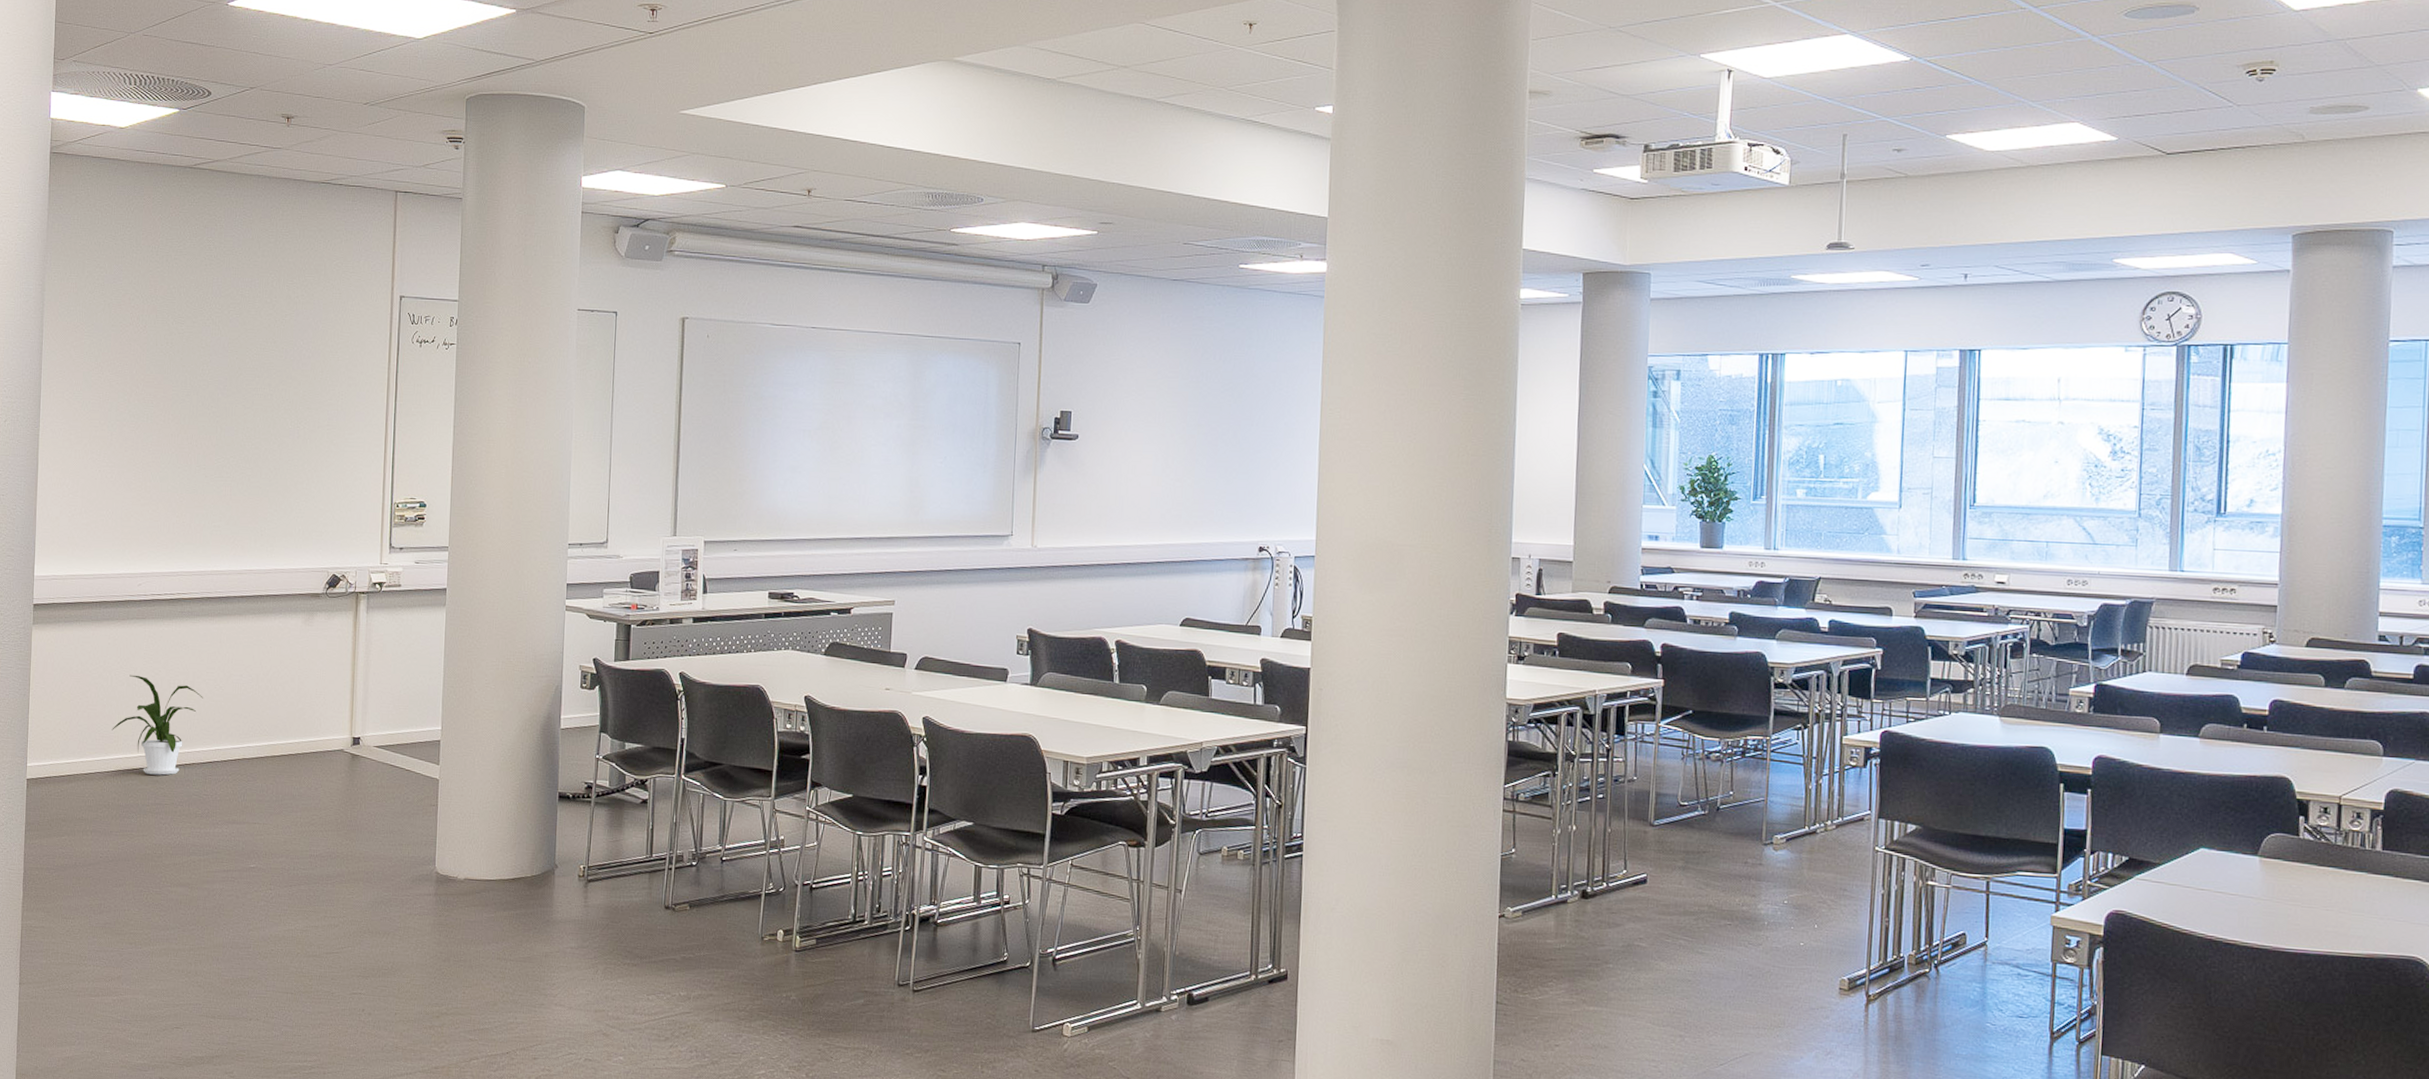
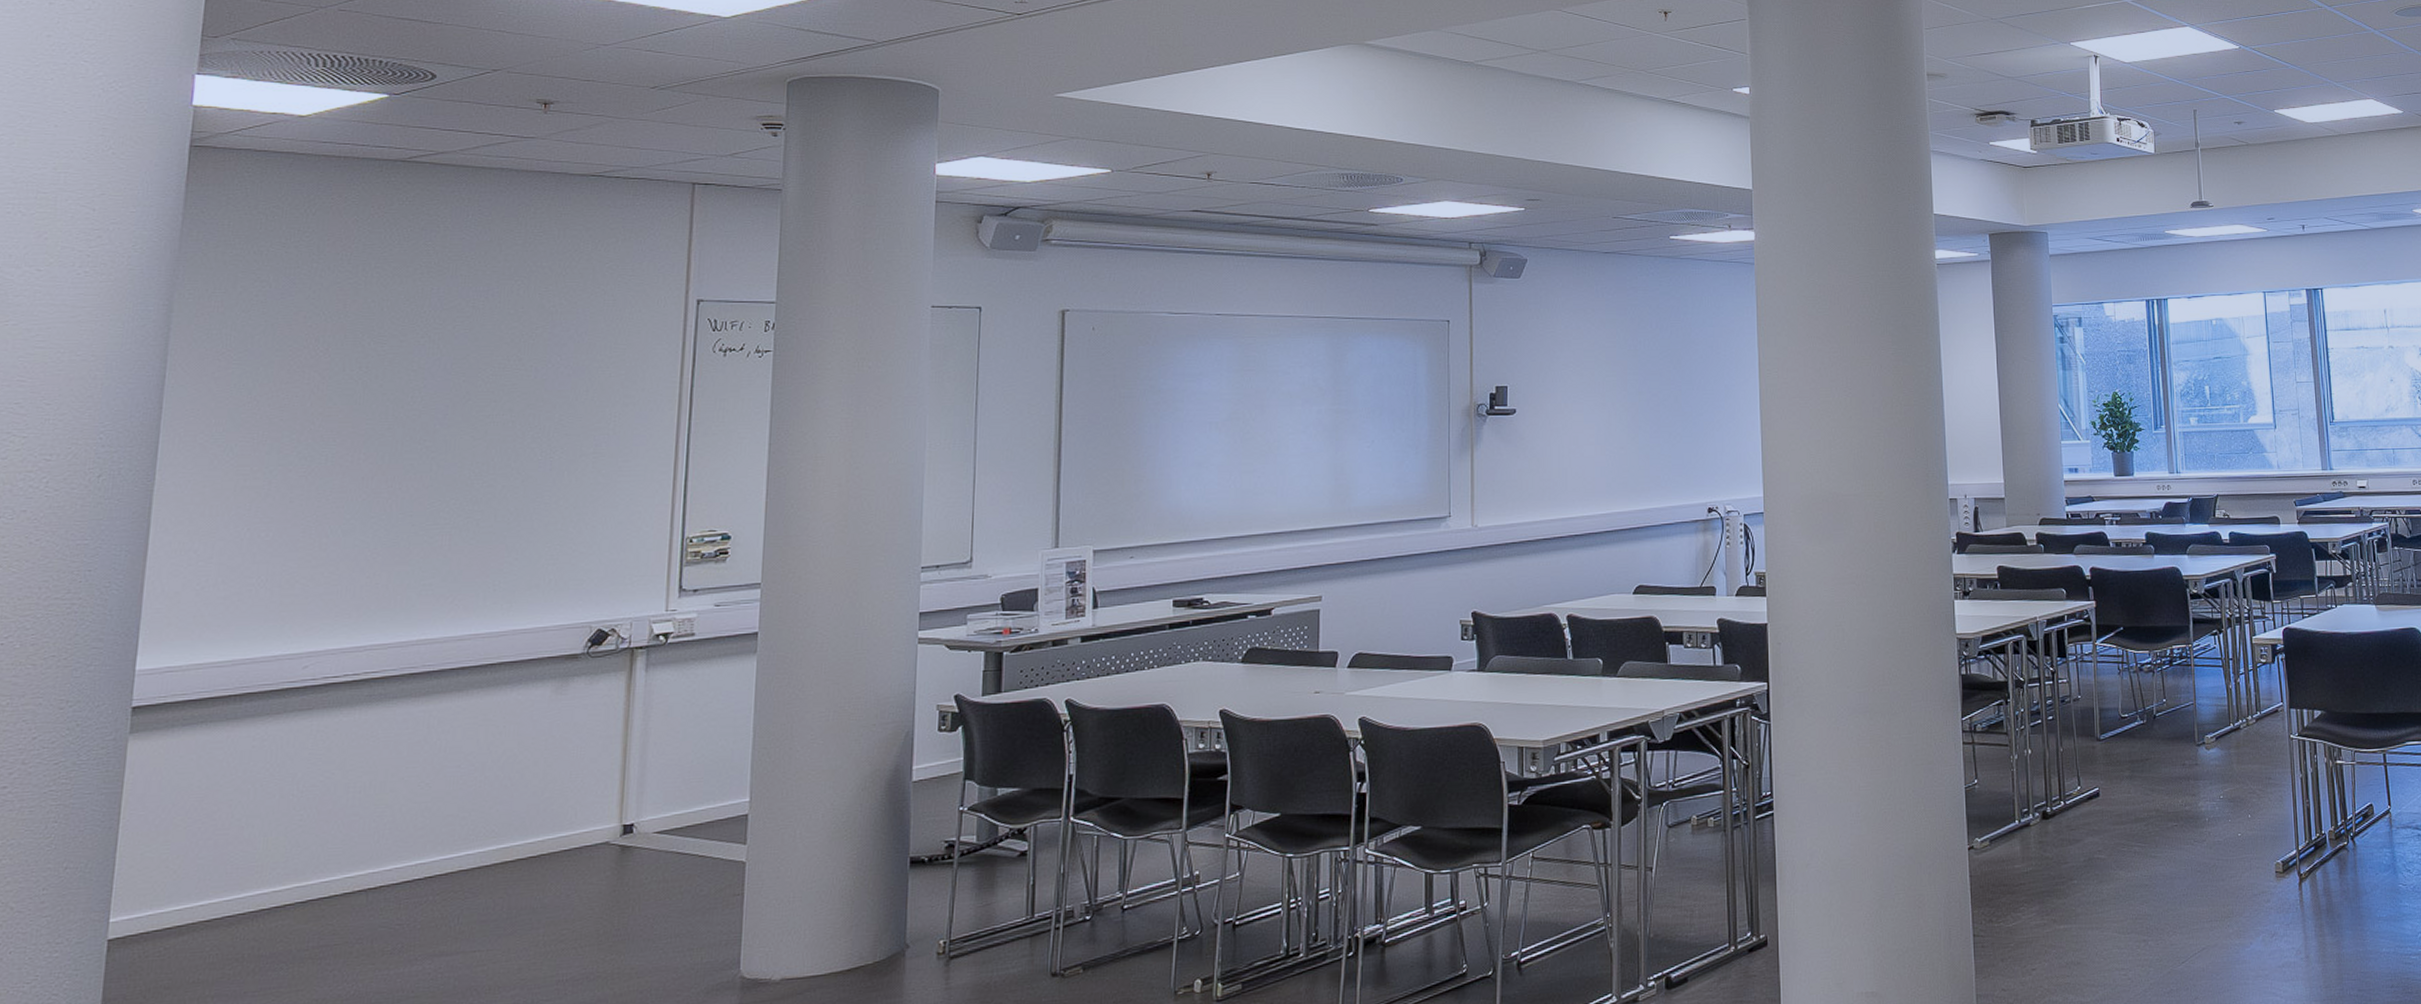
house plant: present [112,674,203,775] -> none [252,782,399,909]

